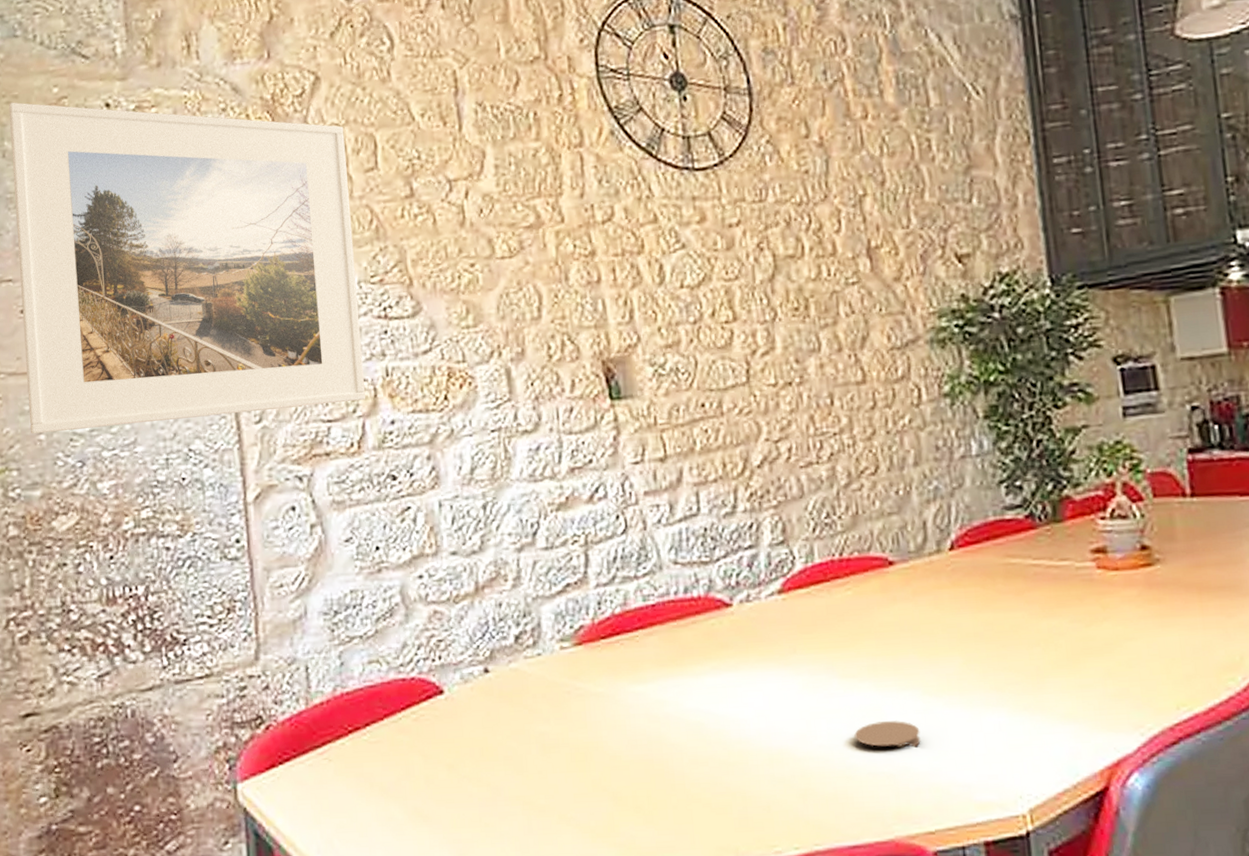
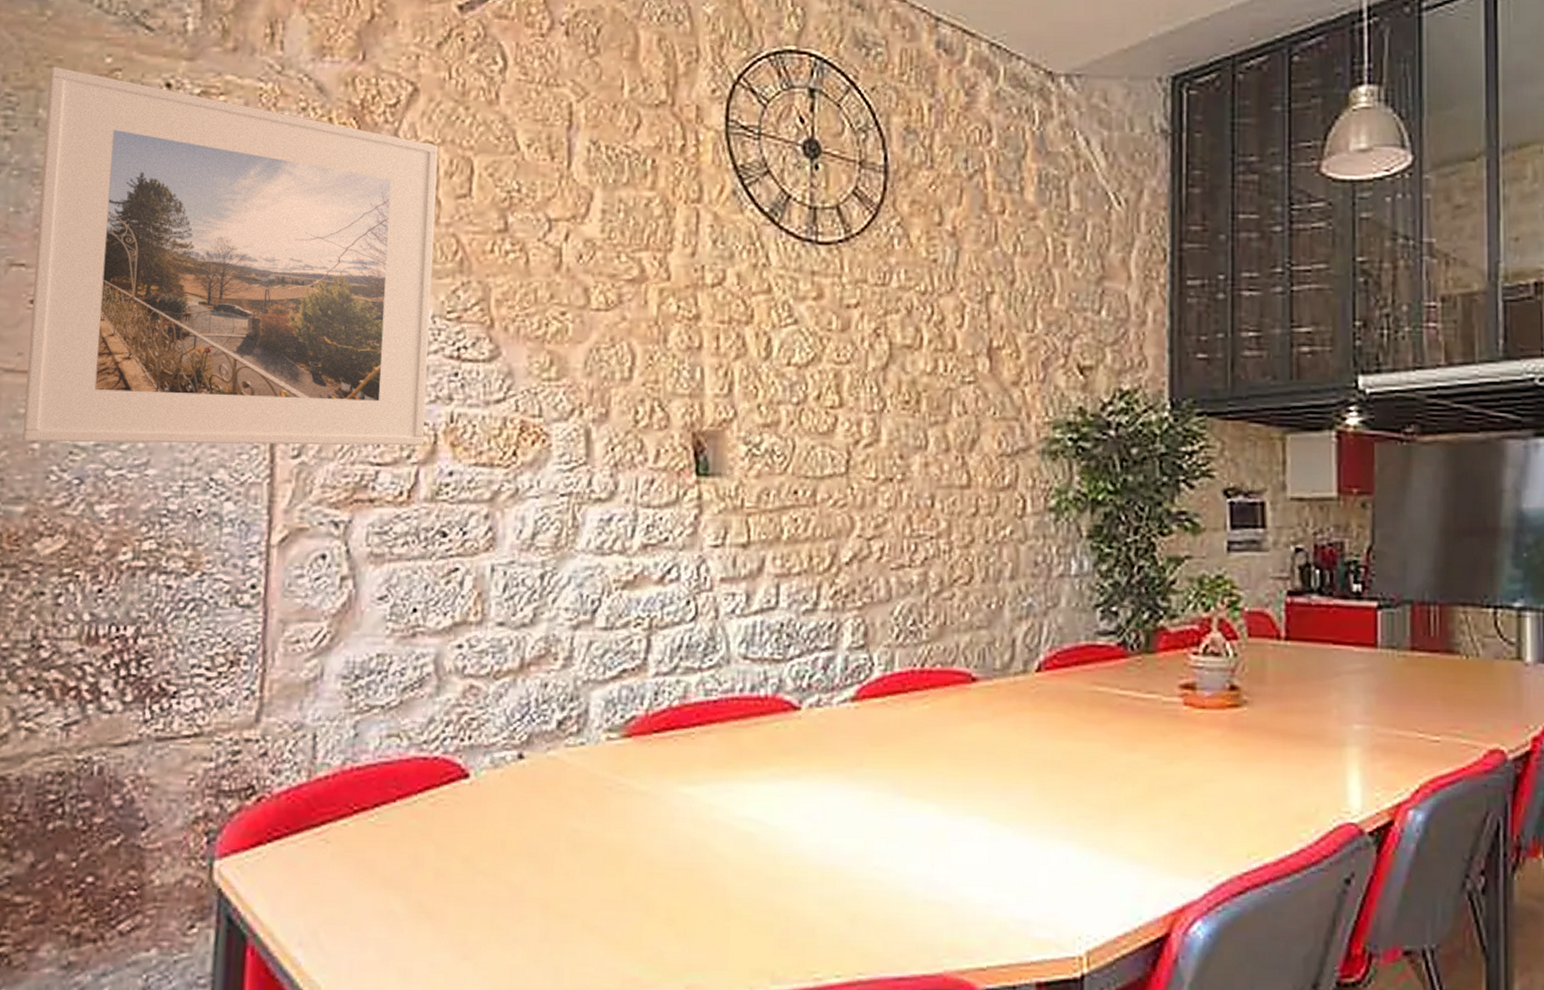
coaster: present [854,721,921,748] -> none [914,846,983,877]

